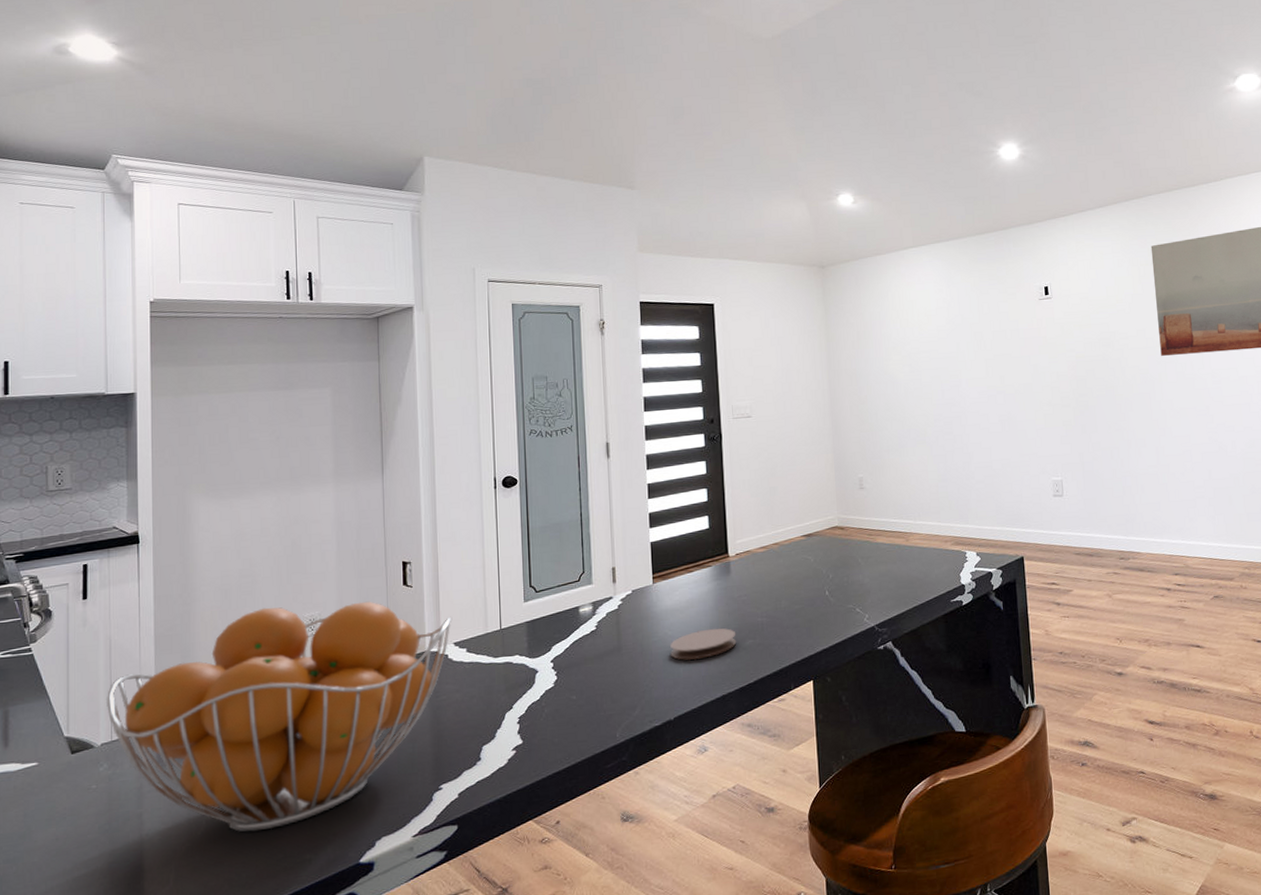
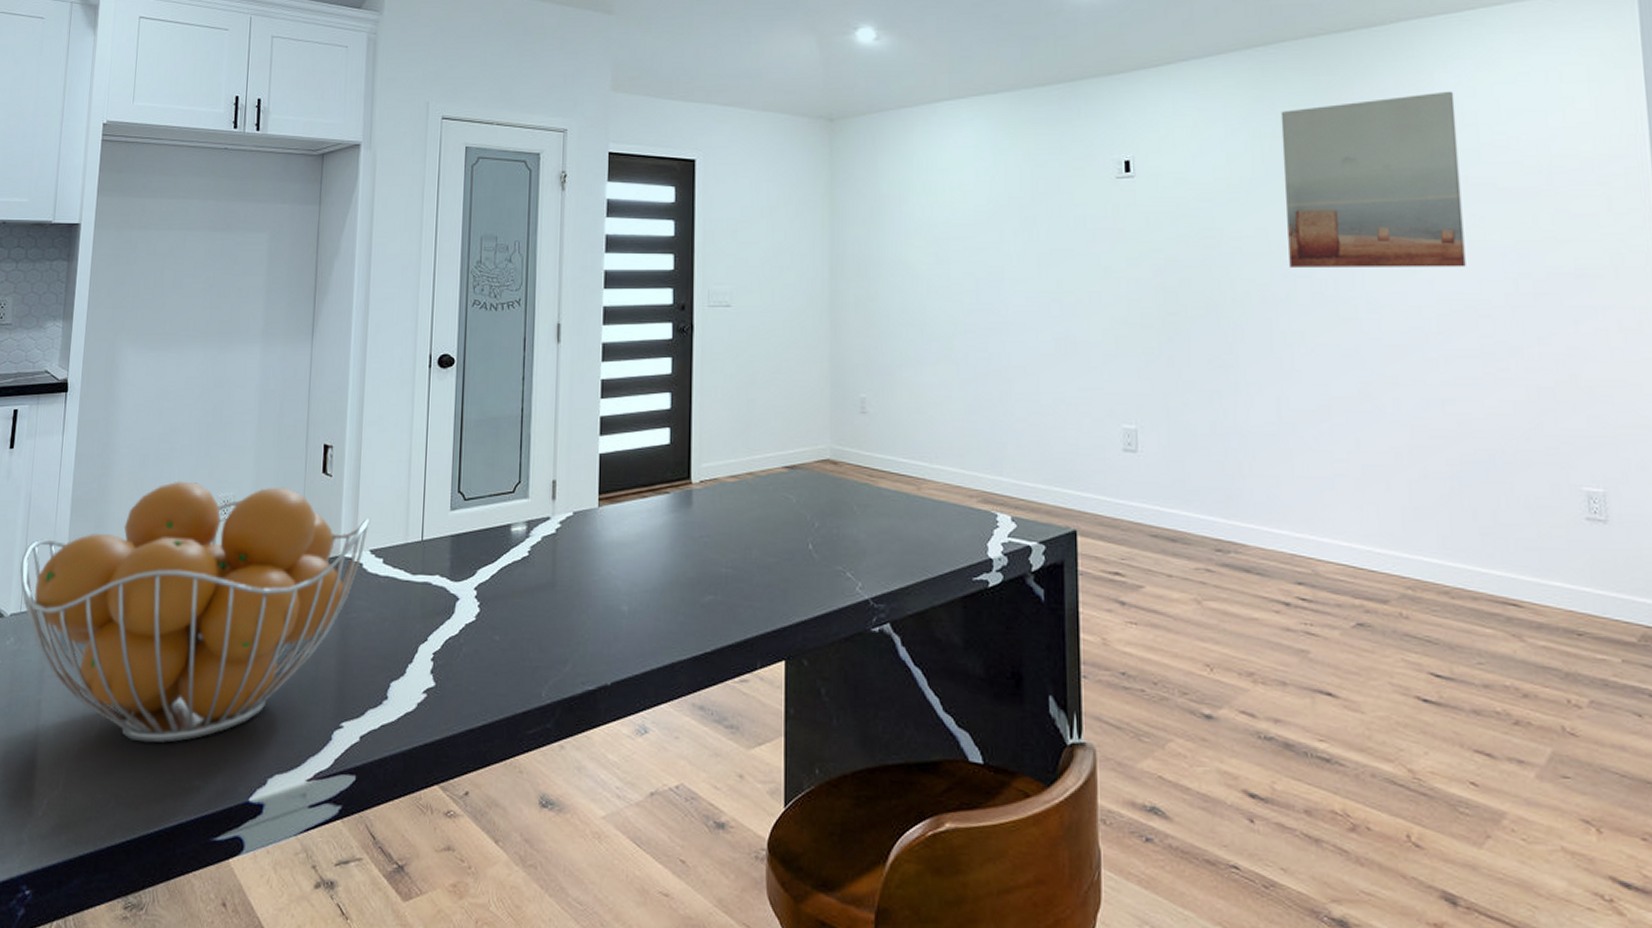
coaster: present [670,628,737,661] -> none [613,573,694,612]

